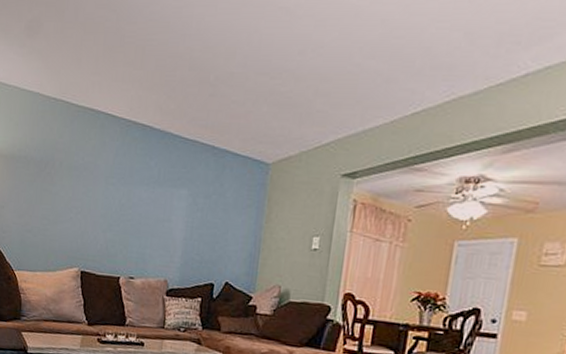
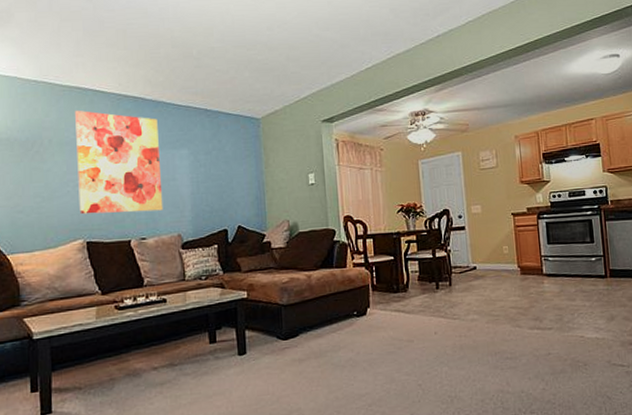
wall art: none [78,134,162,252] -> present [75,111,164,215]

